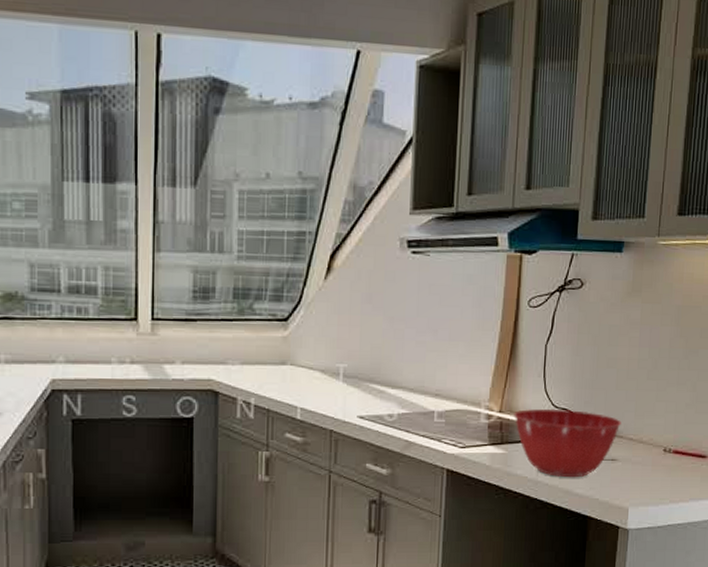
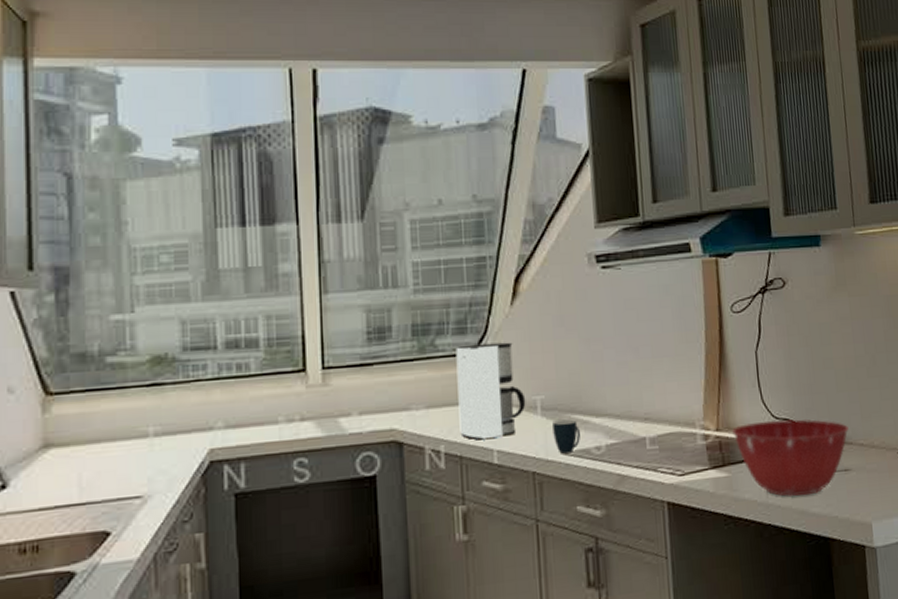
coffee maker: none [269,311,330,397] -> present [455,342,526,440]
mug: none [352,387,376,417] -> present [552,419,580,454]

